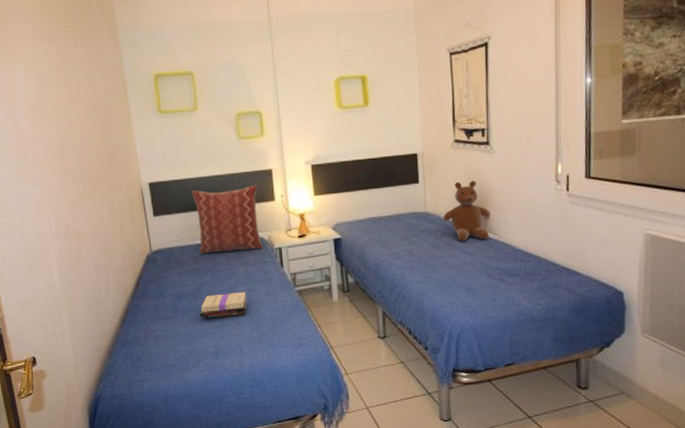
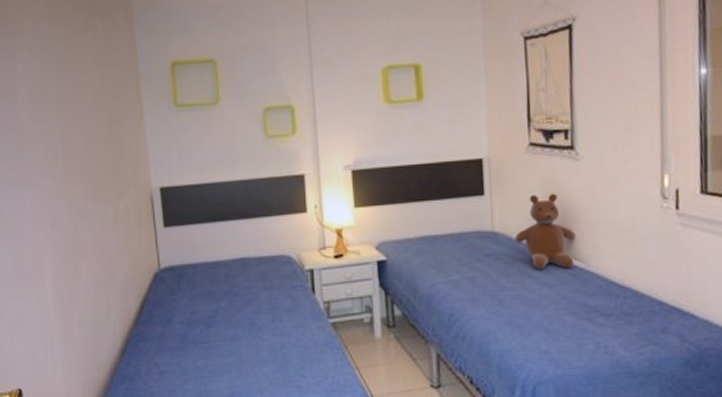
pillow: present [191,184,264,254] -> none [208,192,292,274]
books: present [199,292,247,319] -> none [213,322,270,353]

